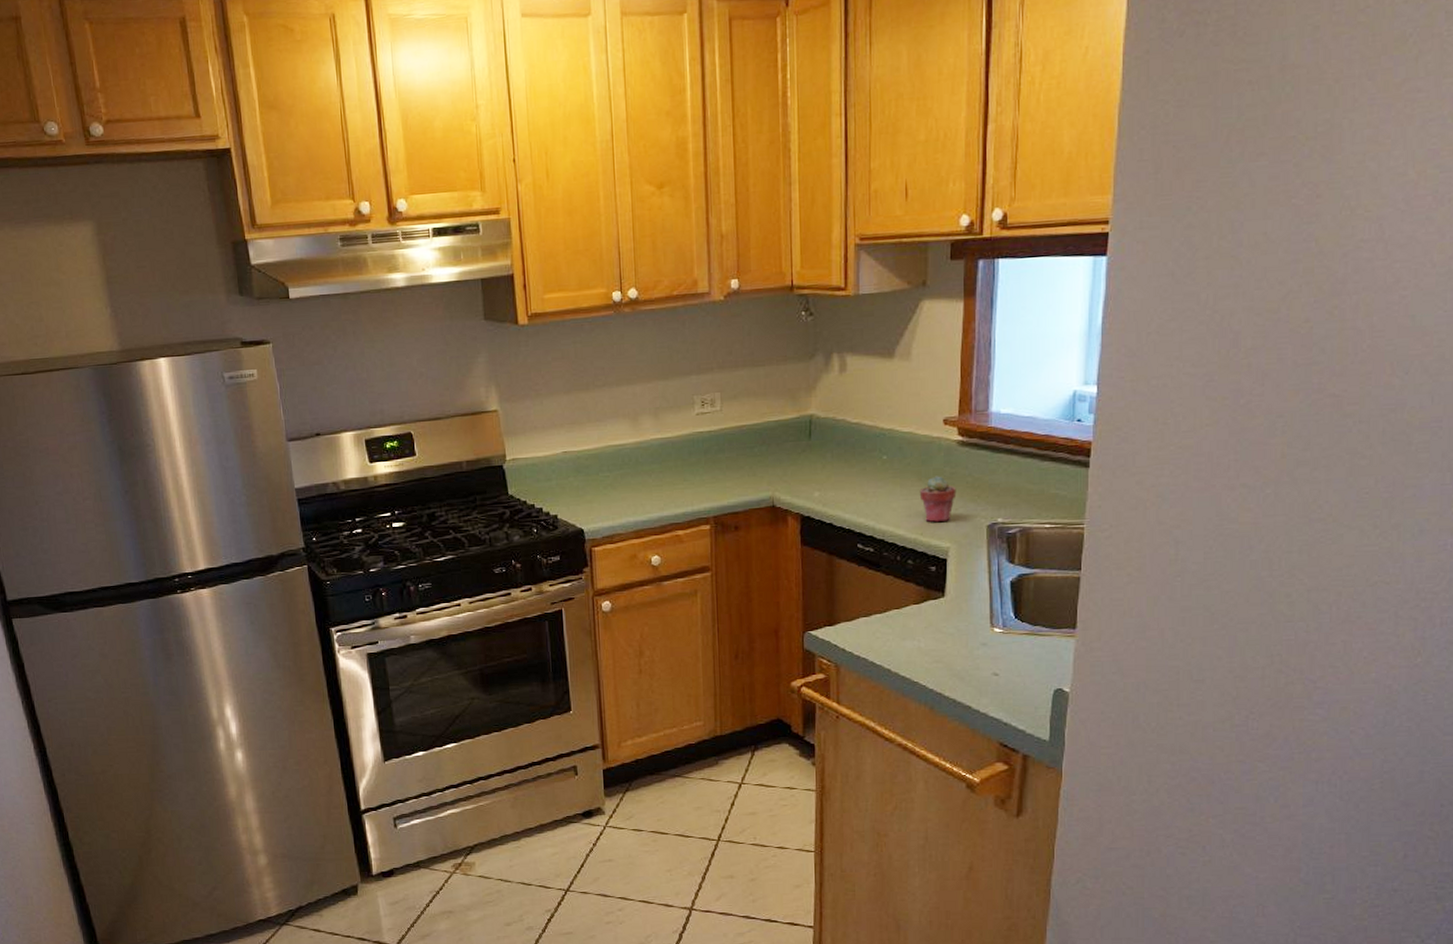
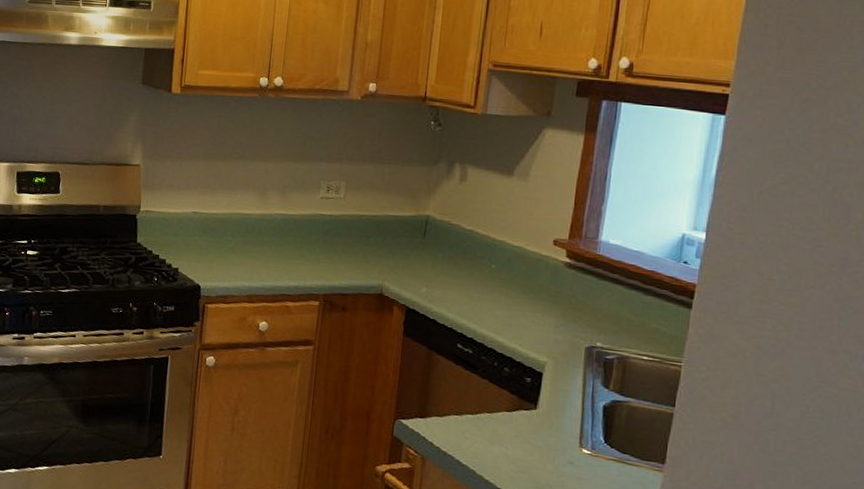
potted succulent: present [919,476,957,523] -> none [522,292,559,337]

